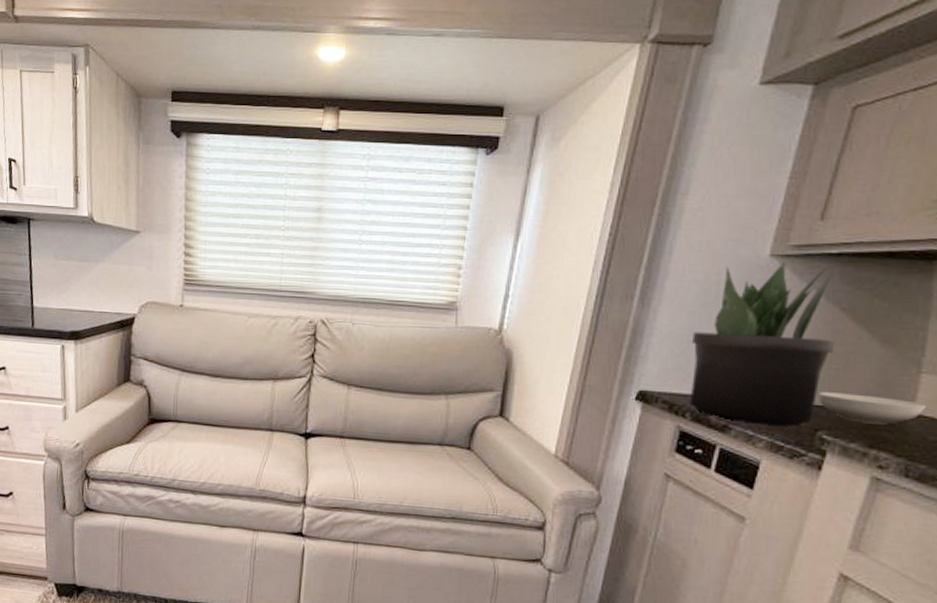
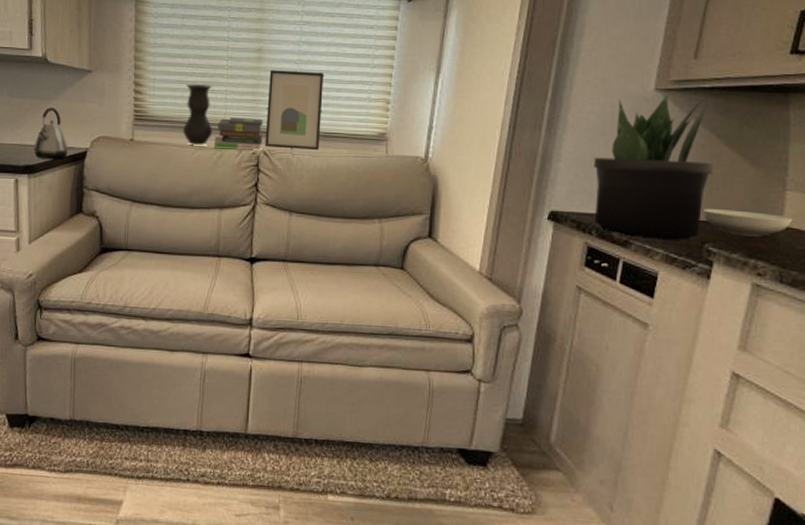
kettle: none [80,270,116,326] -> present [33,107,69,160]
vase: none [235,246,267,312] -> present [182,84,213,145]
books: none [268,283,321,319] -> present [213,117,263,150]
picture frame: none [322,231,390,320] -> present [264,70,325,151]

